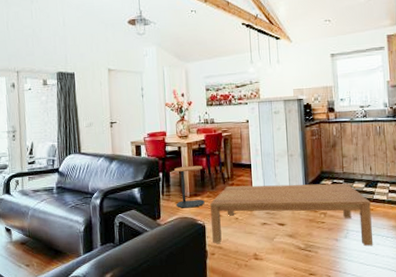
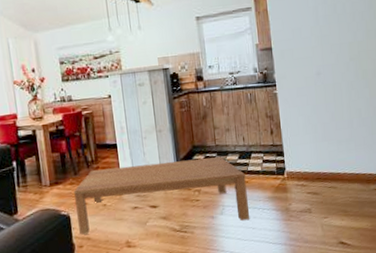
side table: present [174,166,205,208] -> none [30,150,68,200]

